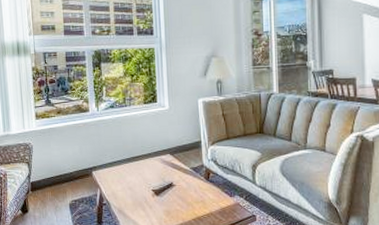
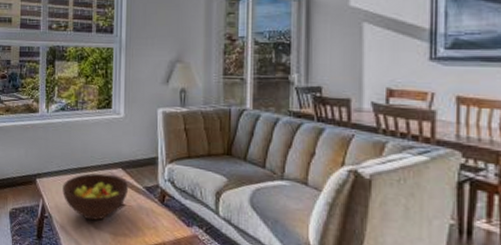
fruit bowl: none [117,160,178,202] -> present [62,173,129,221]

